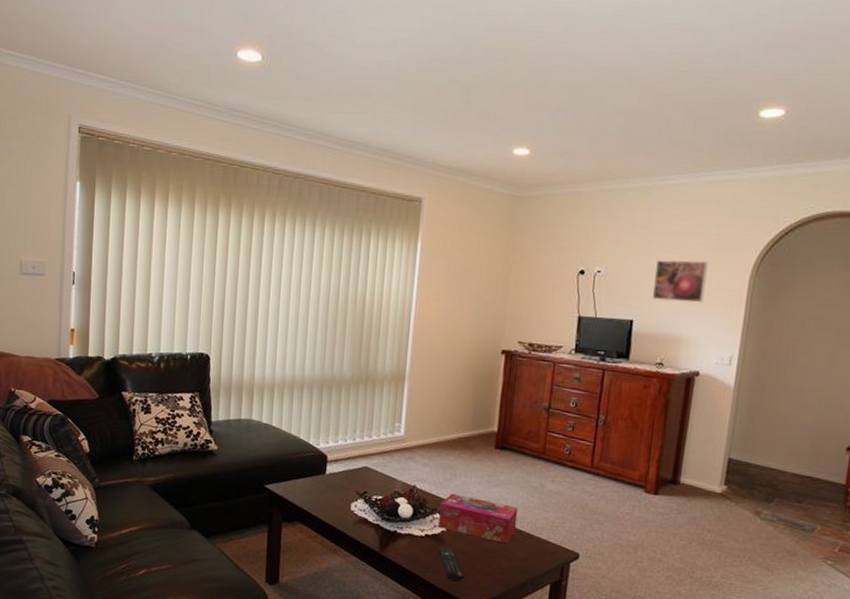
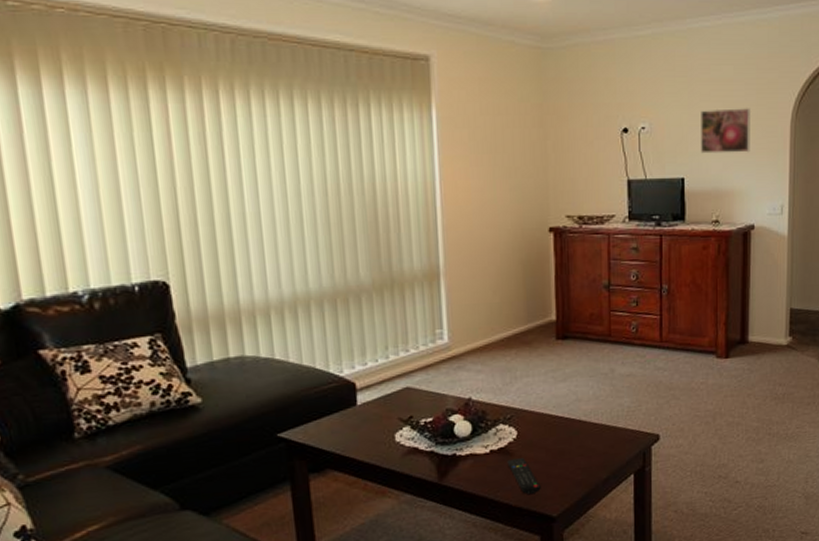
tissue box: present [439,493,518,544] -> none [503,397,591,442]

